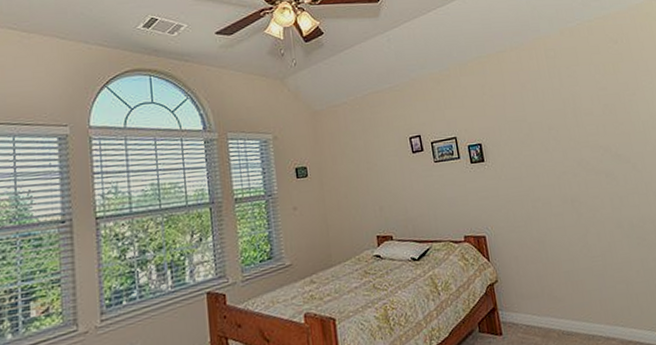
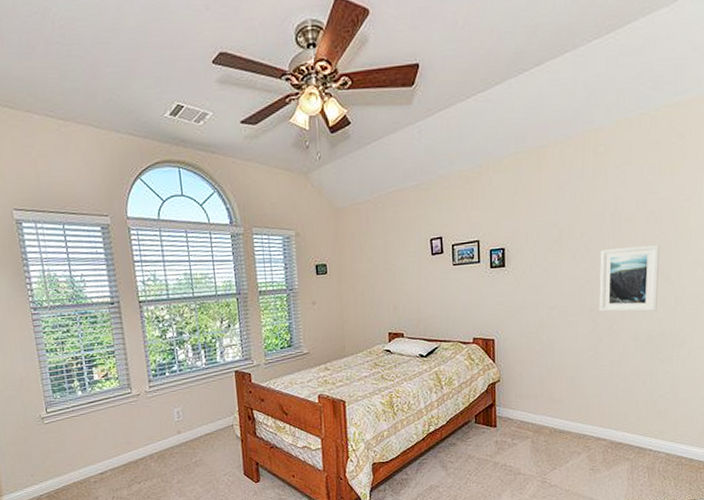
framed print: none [569,134,632,202] -> present [598,244,660,312]

